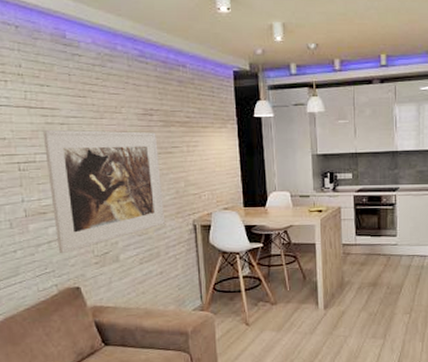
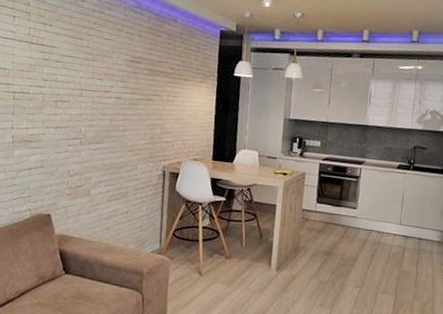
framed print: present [42,129,166,253] -> none [37,64,141,181]

